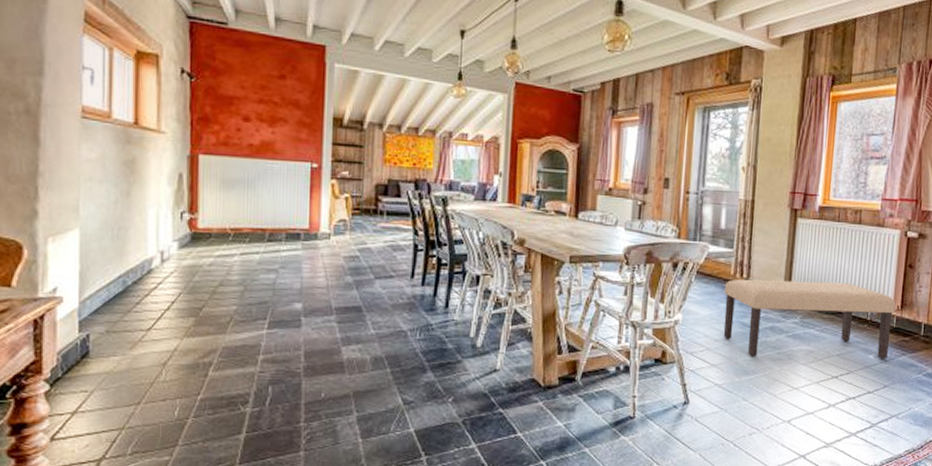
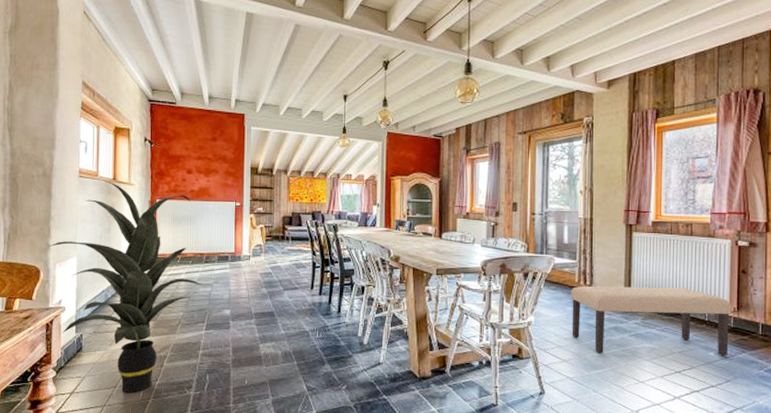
indoor plant: none [36,126,266,412] -> present [49,181,204,393]

